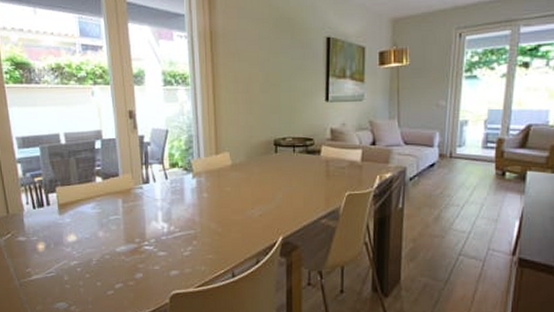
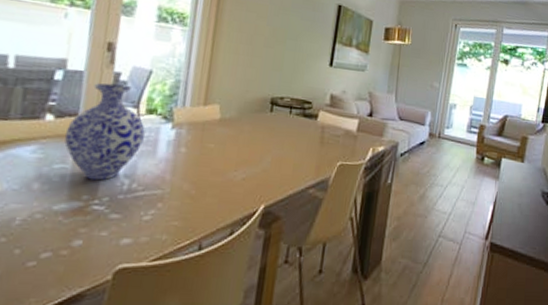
vase: none [112,145,172,226] -> present [64,83,145,181]

